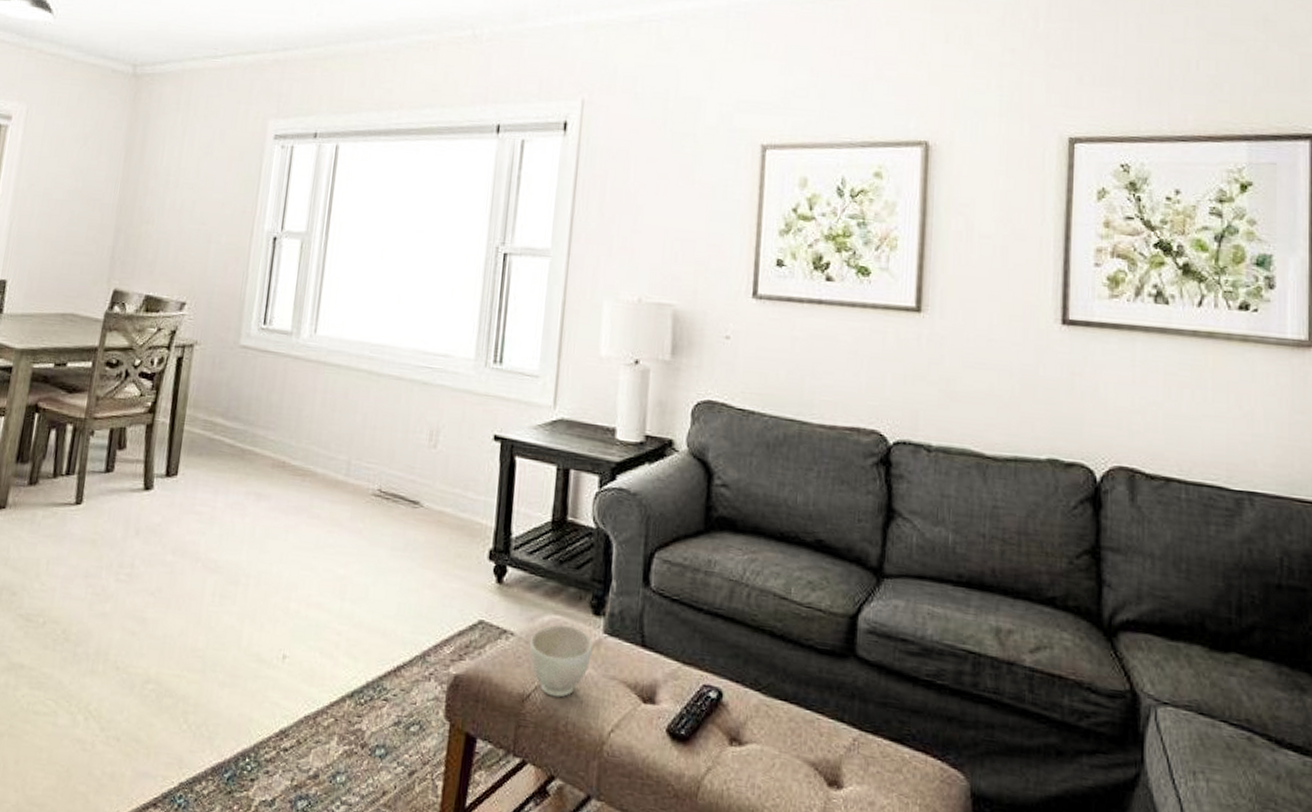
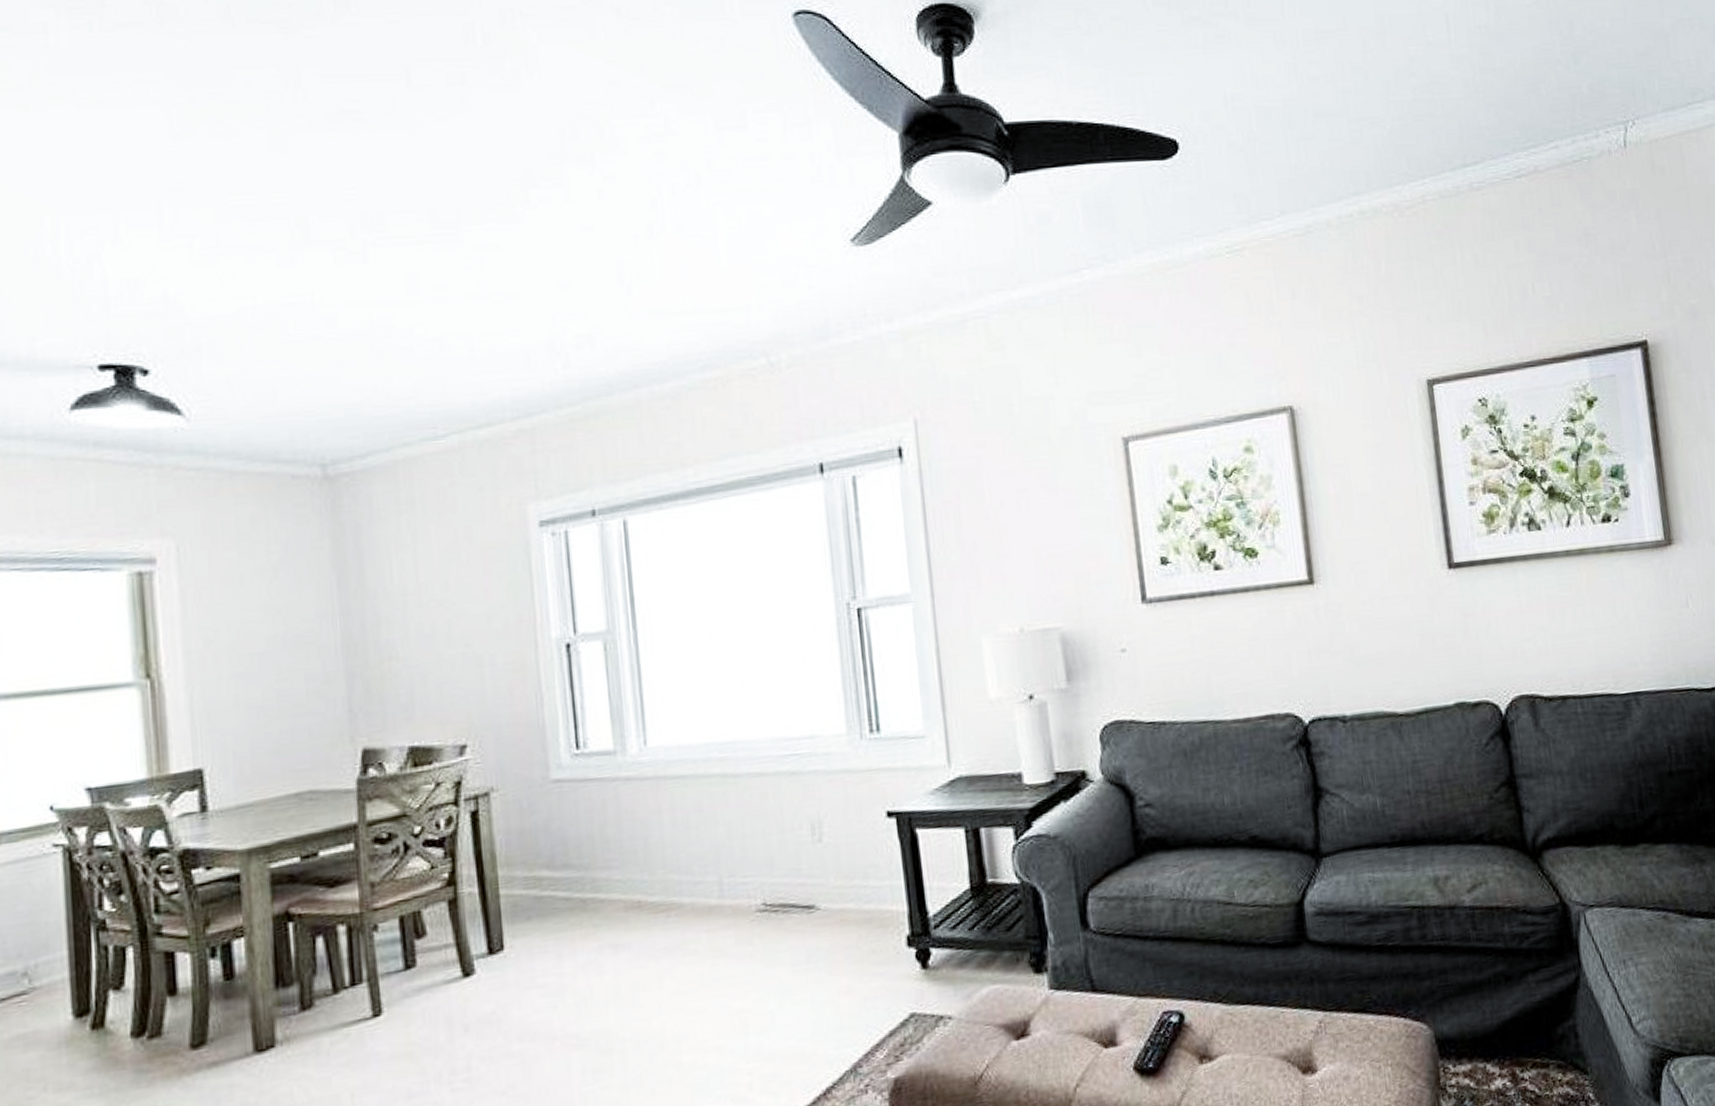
bowl: present [529,624,593,698] -> none [970,991,1041,1070]

